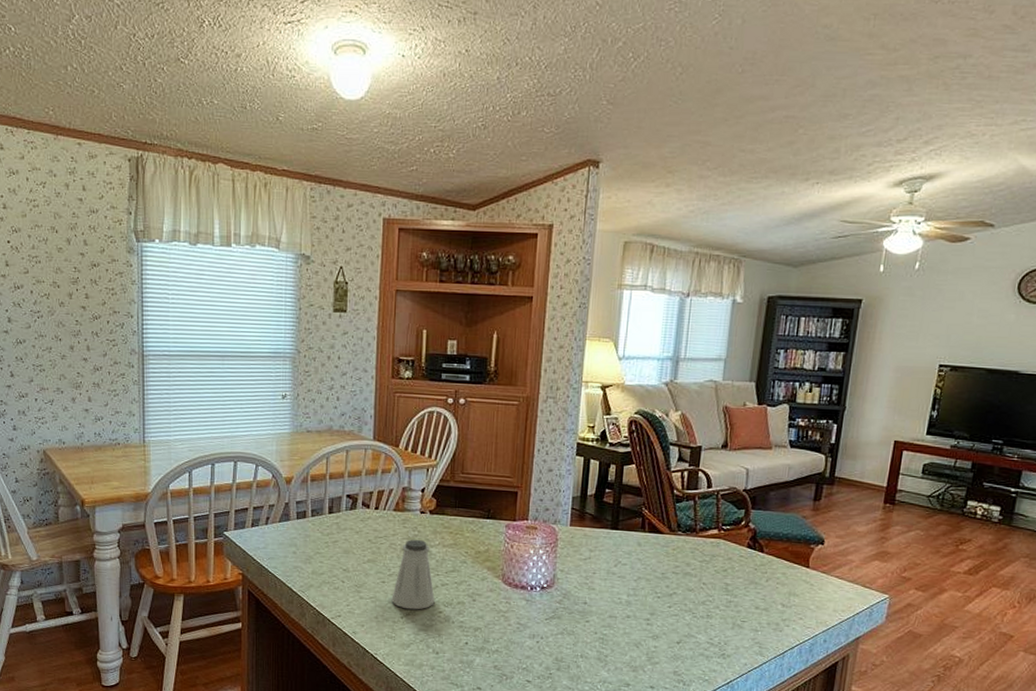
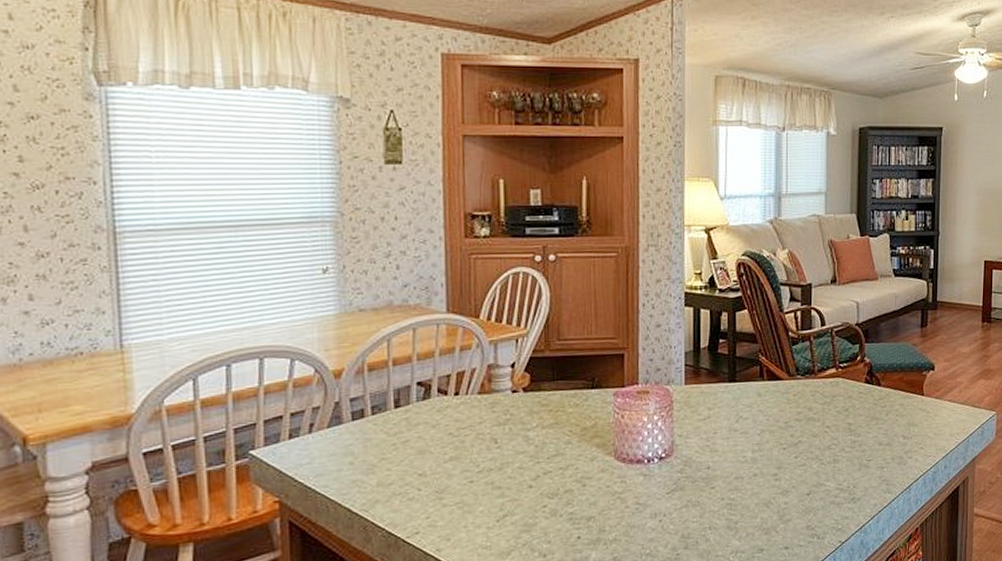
saltshaker: present [391,539,435,610] -> none [483,423,537,510]

